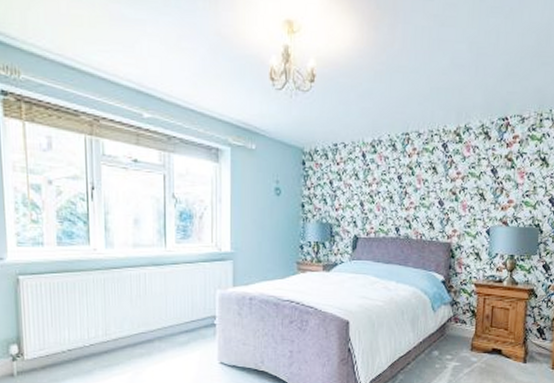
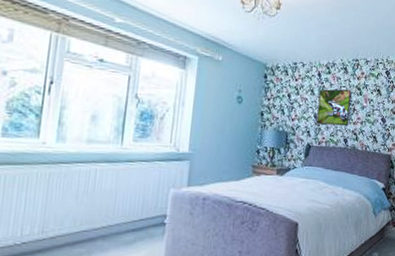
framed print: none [363,169,402,214] -> present [316,89,352,127]

